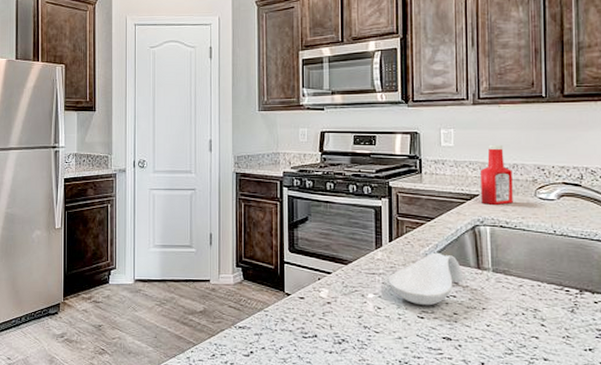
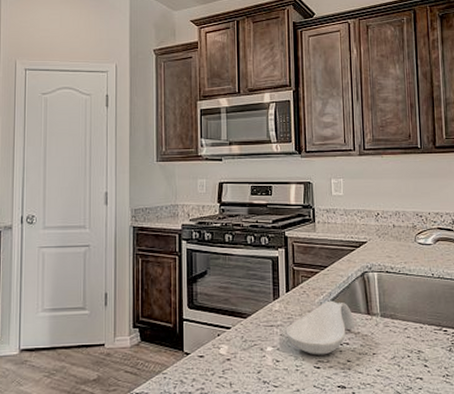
ketchup bottle: present [479,144,513,205] -> none [367,193,397,251]

